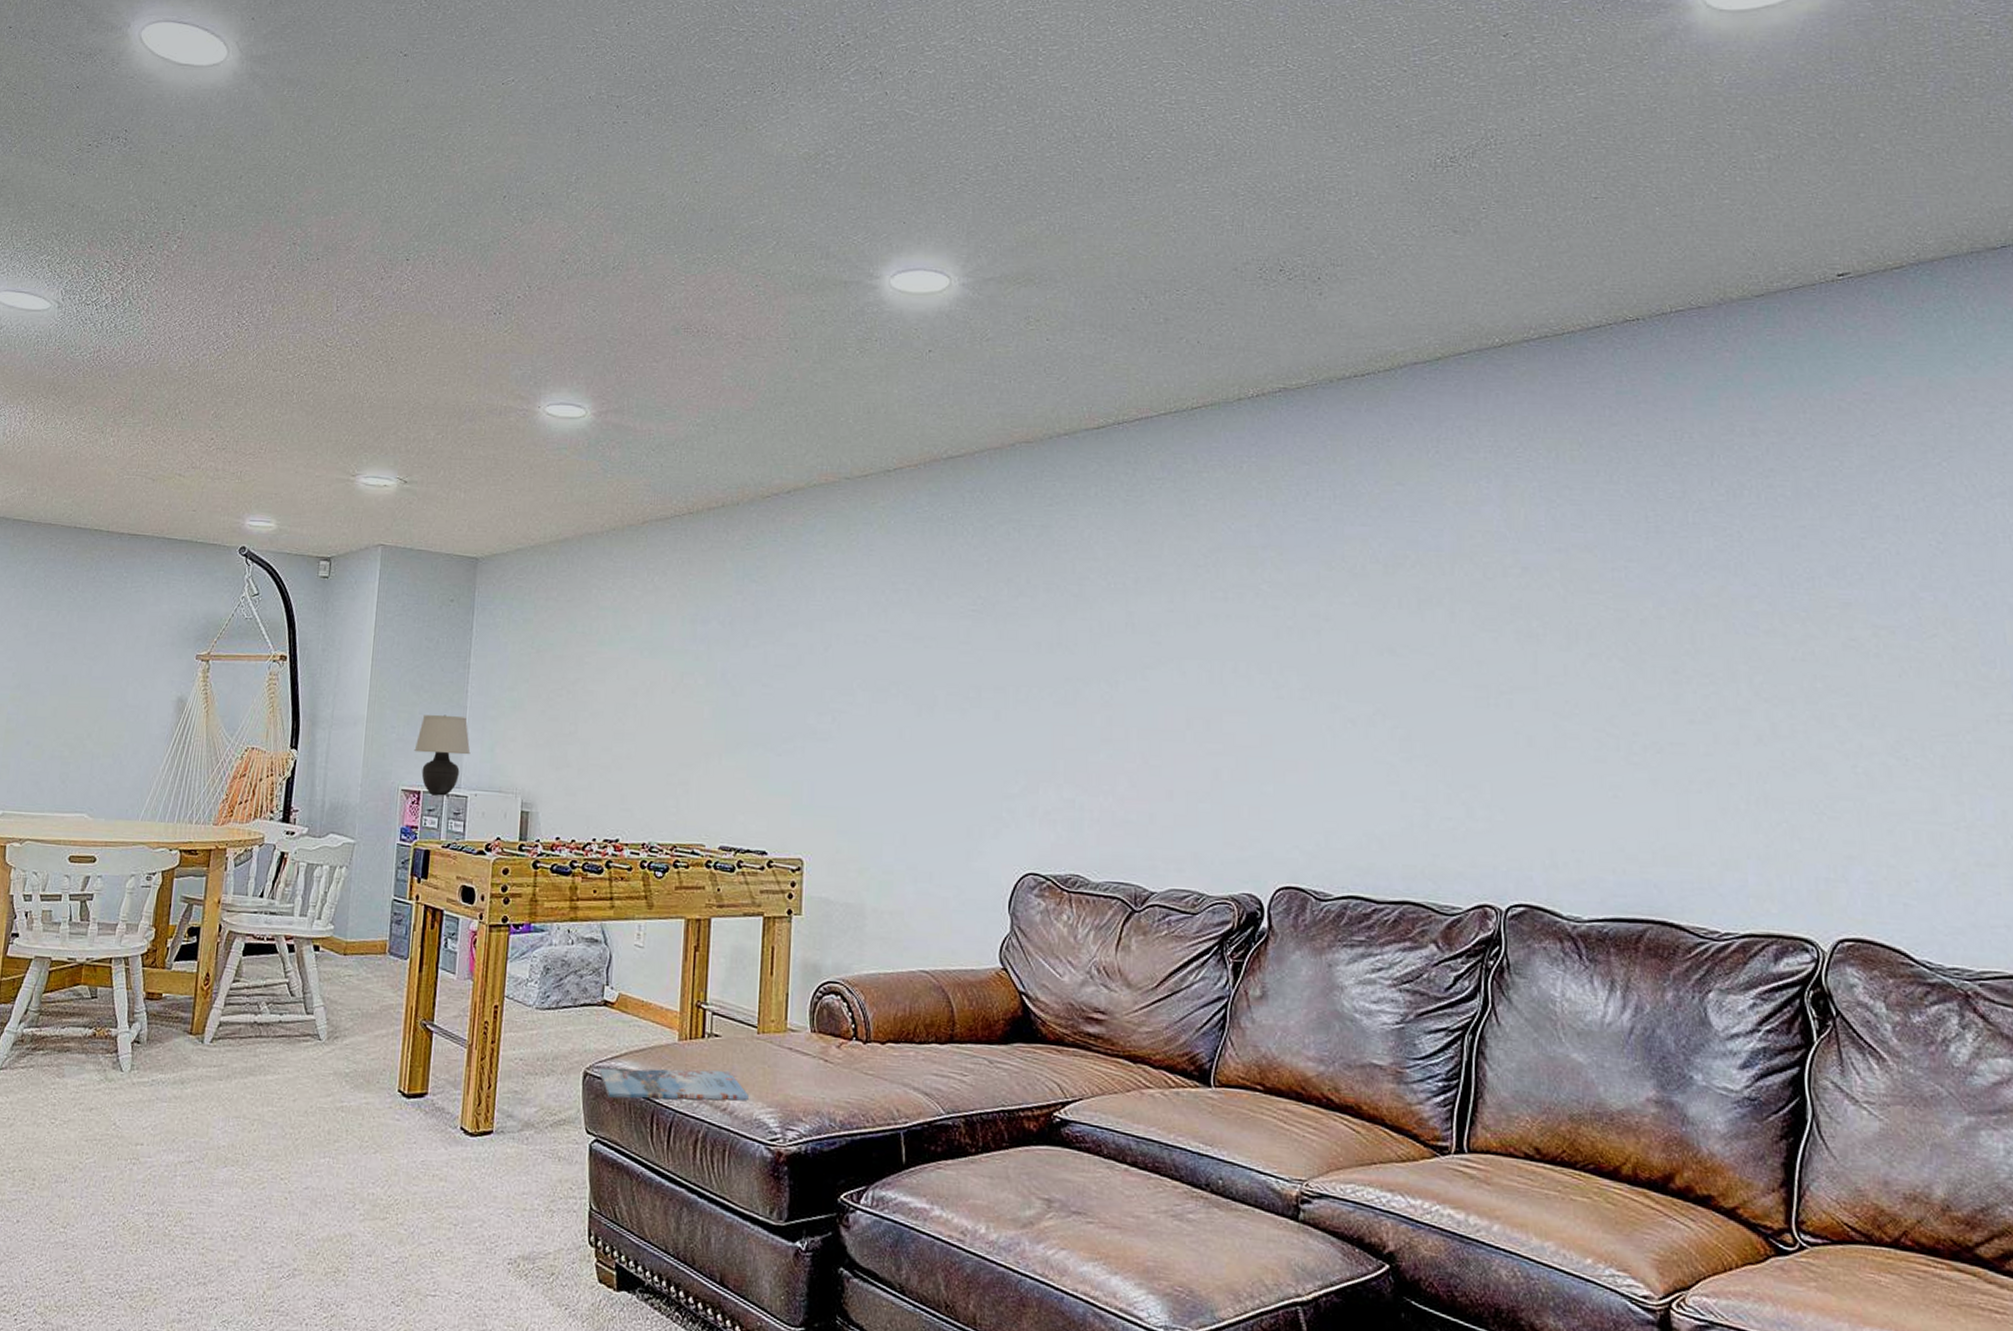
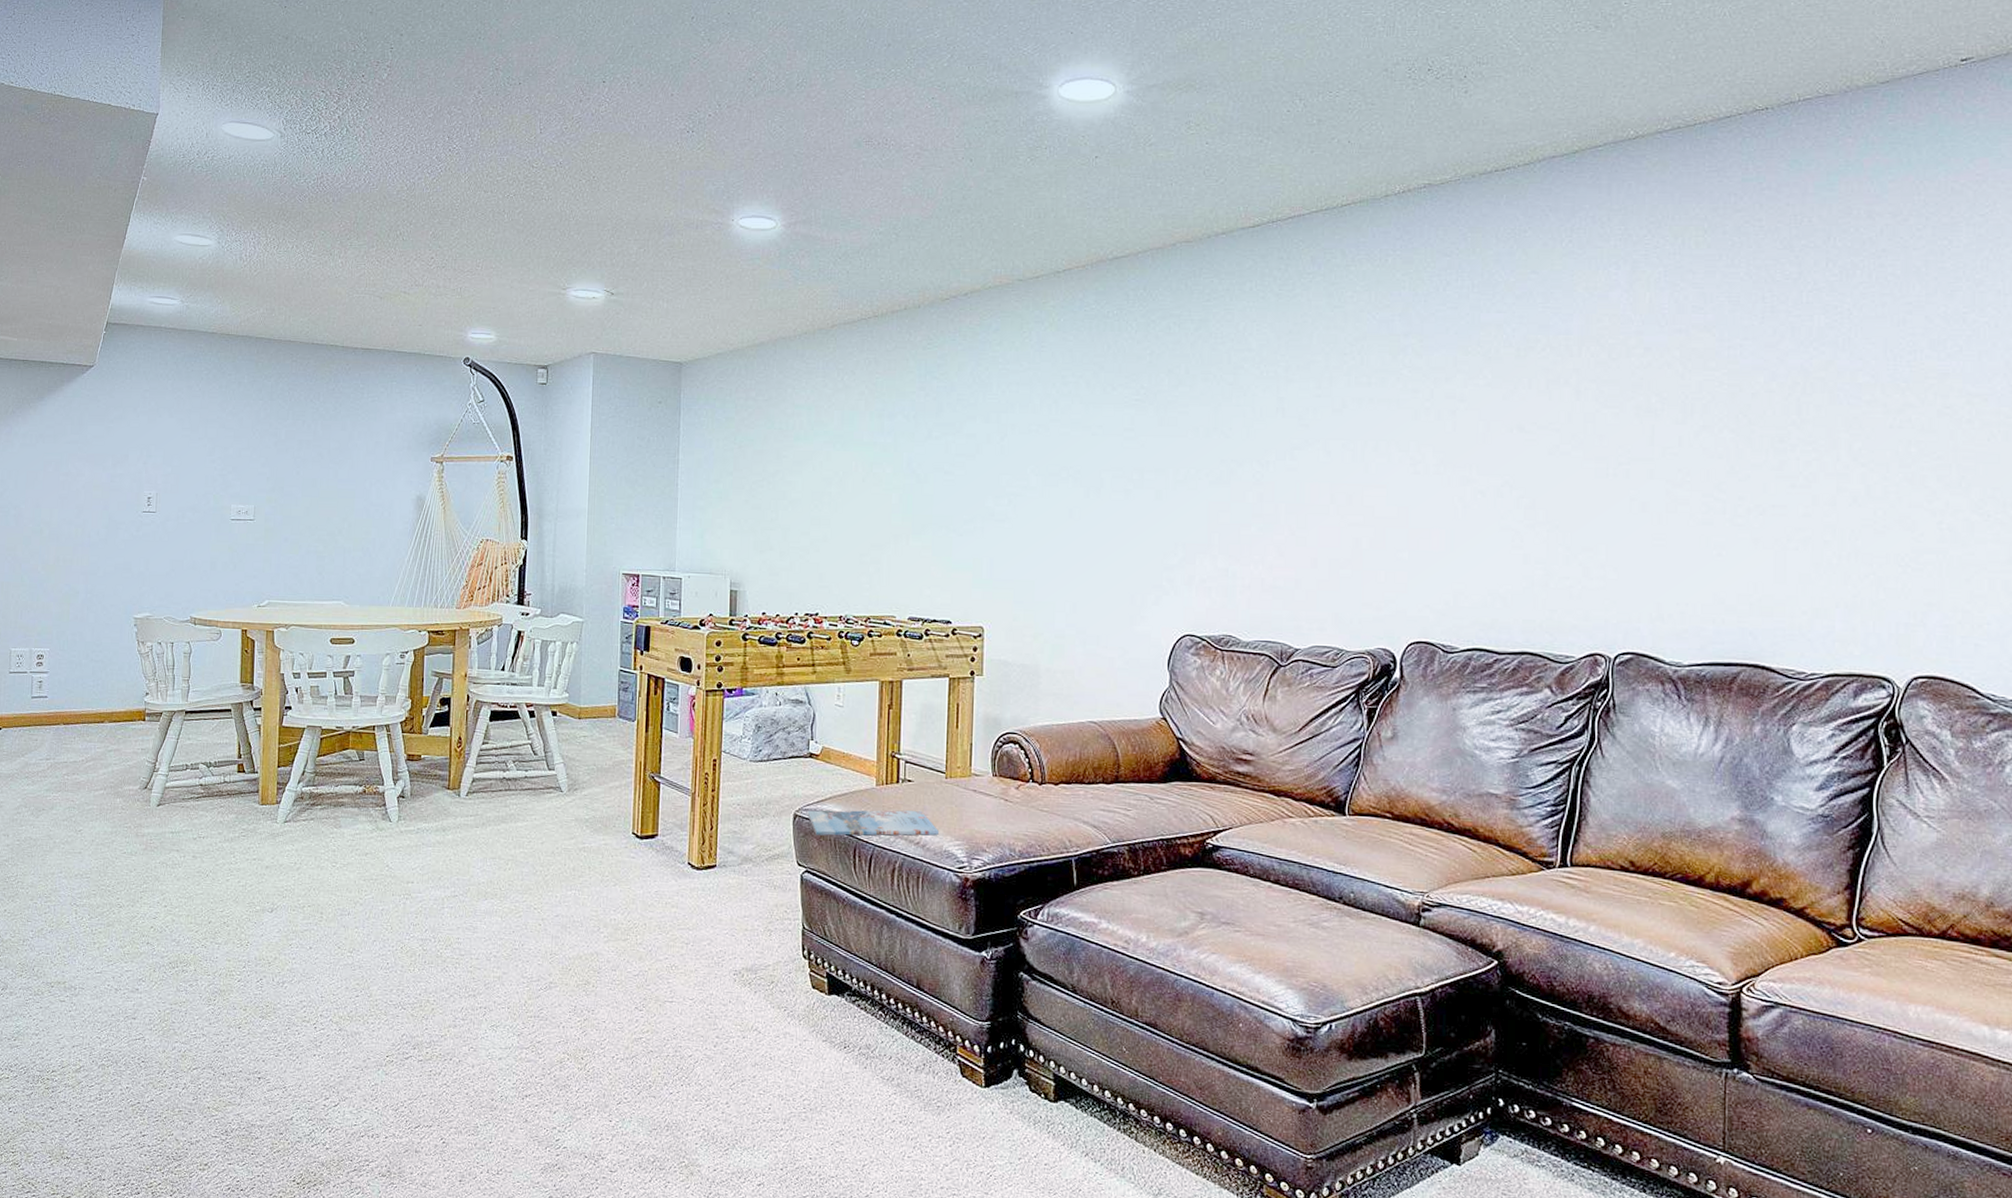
table lamp: present [414,714,471,796] -> none [632,506,683,579]

